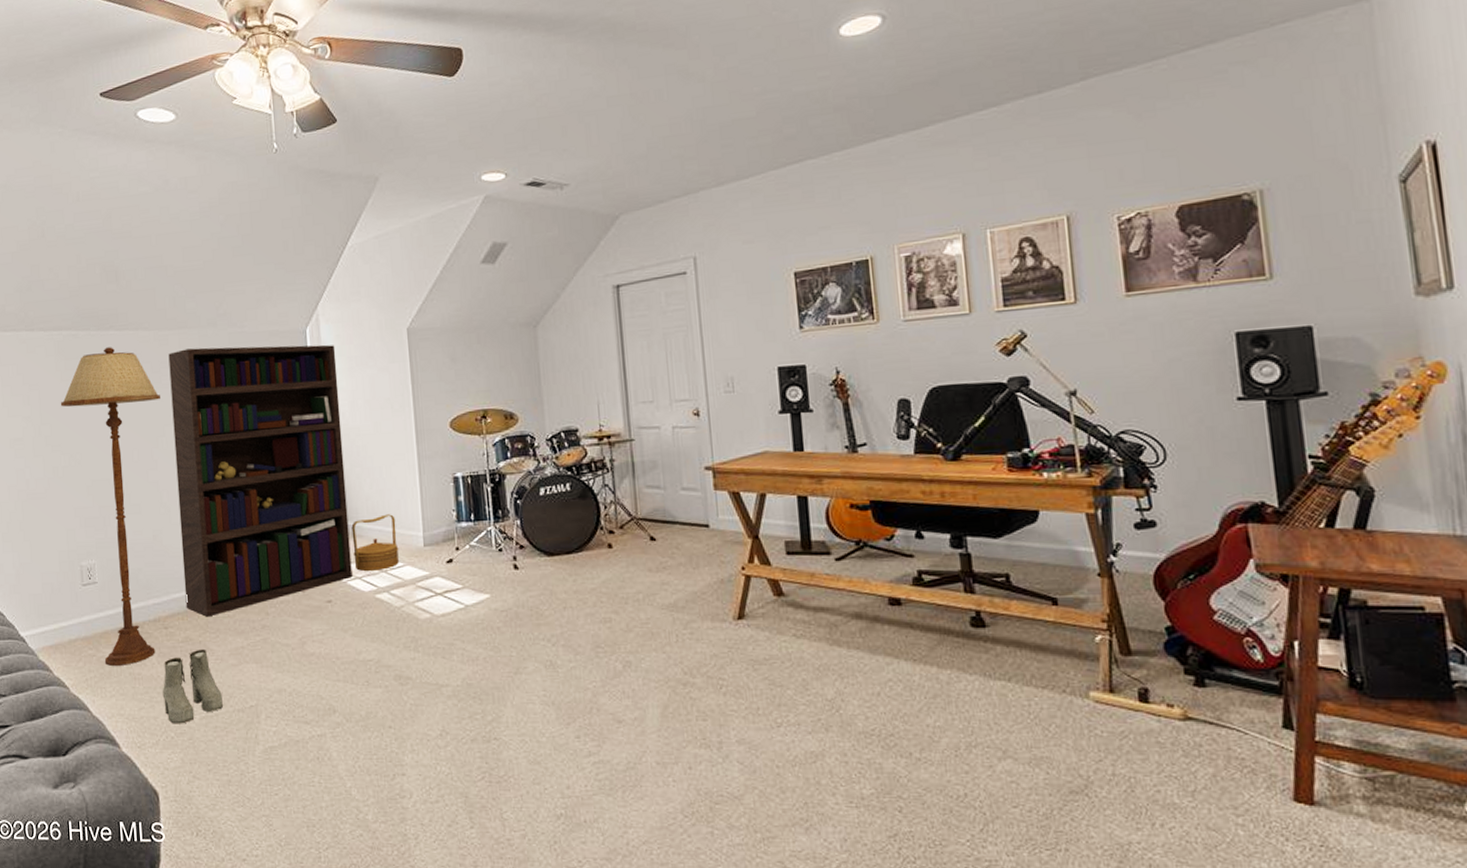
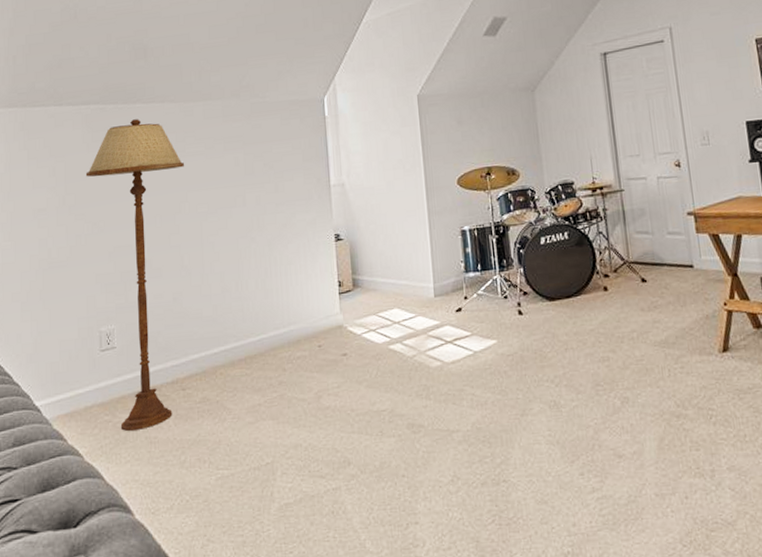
boots: present [162,648,224,724] -> none [178,408,240,487]
bookcase: present [168,344,353,617] -> none [193,112,367,376]
basket: present [351,514,399,571] -> none [366,267,411,323]

